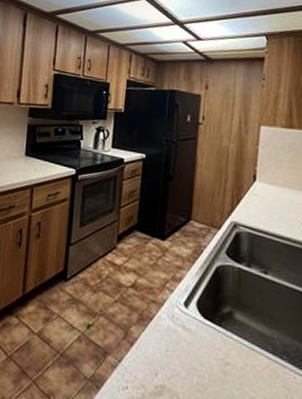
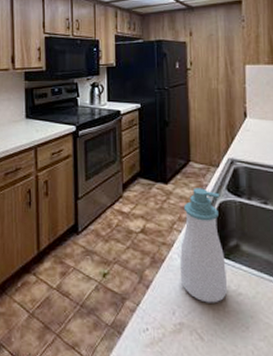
soap bottle: none [166,247,218,370] -> present [179,188,227,303]

